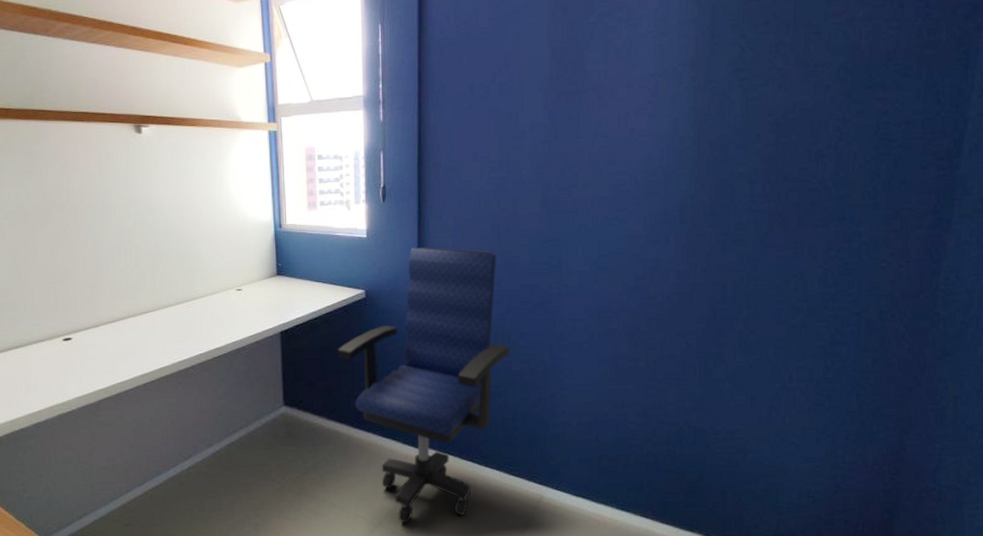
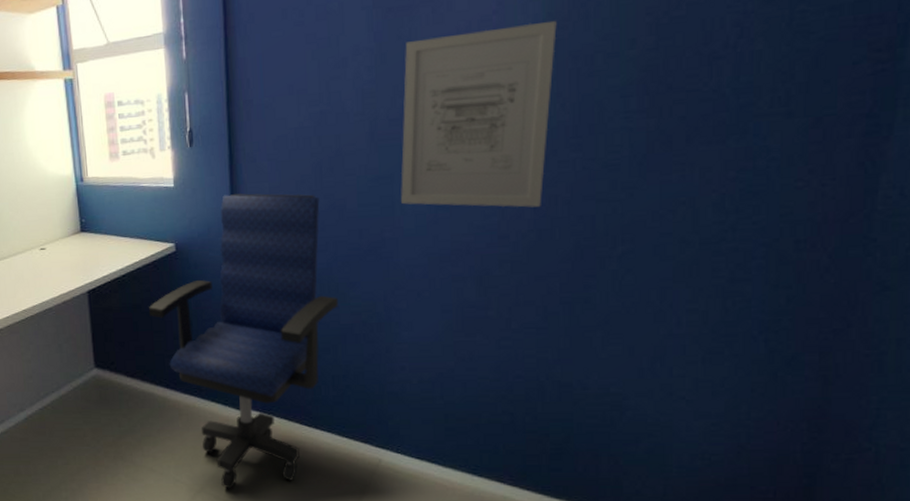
wall art: none [567,113,699,273] -> present [401,20,557,208]

